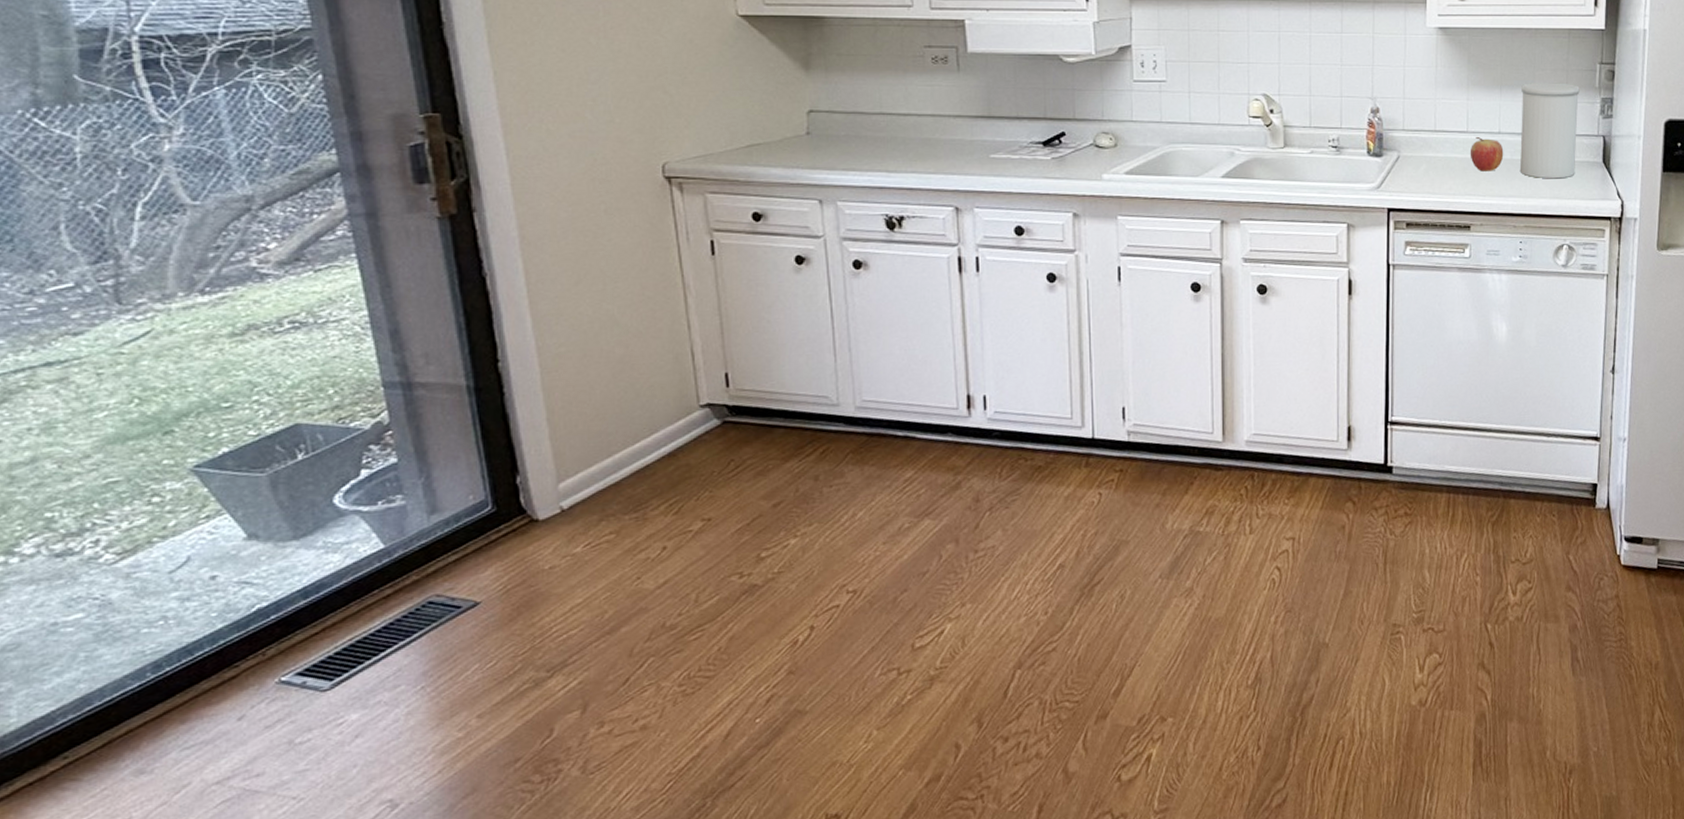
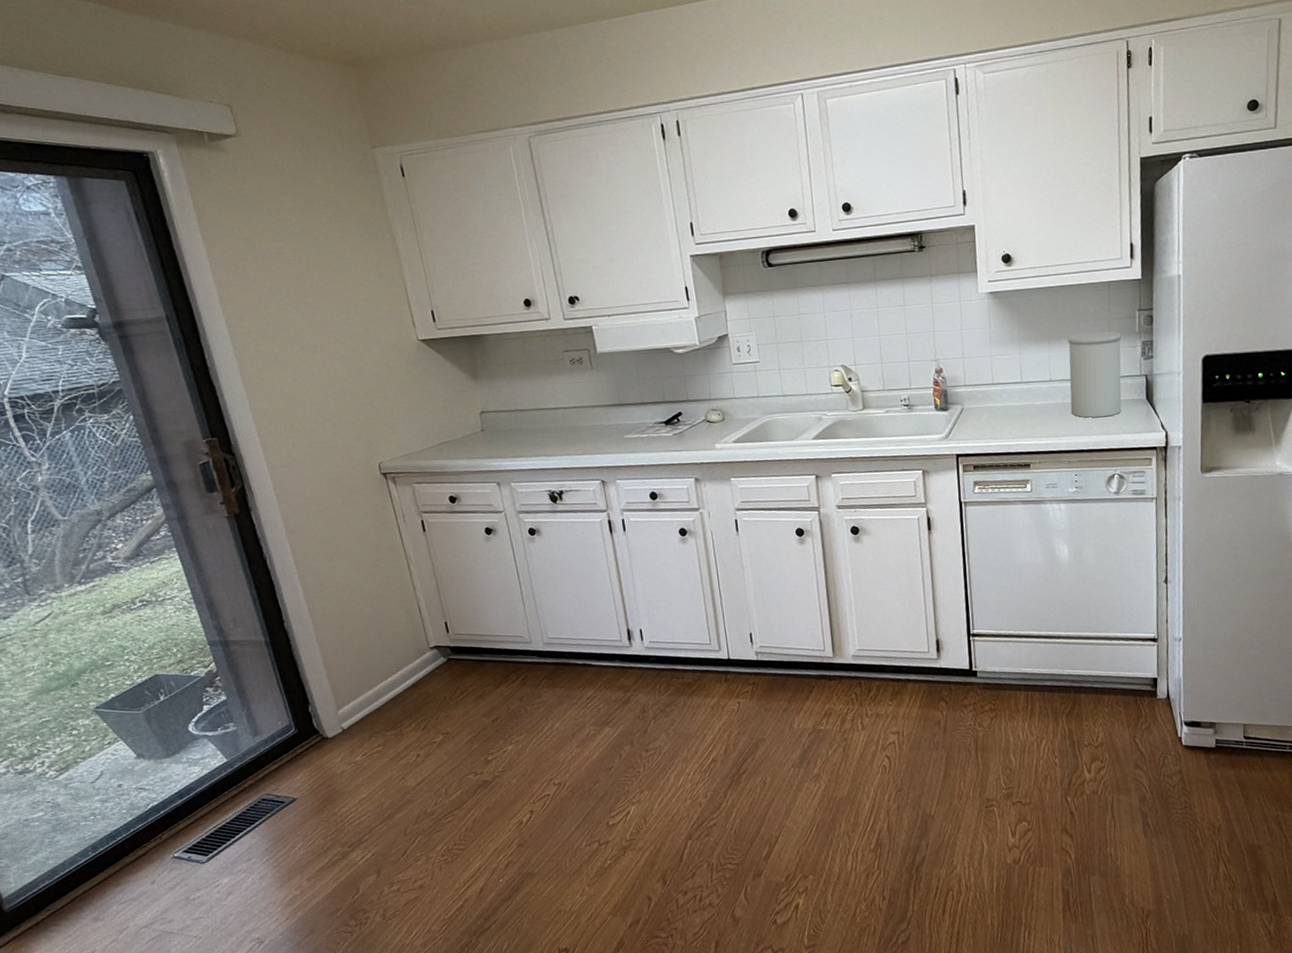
fruit: present [1469,136,1504,172] -> none [1025,385,1056,416]

